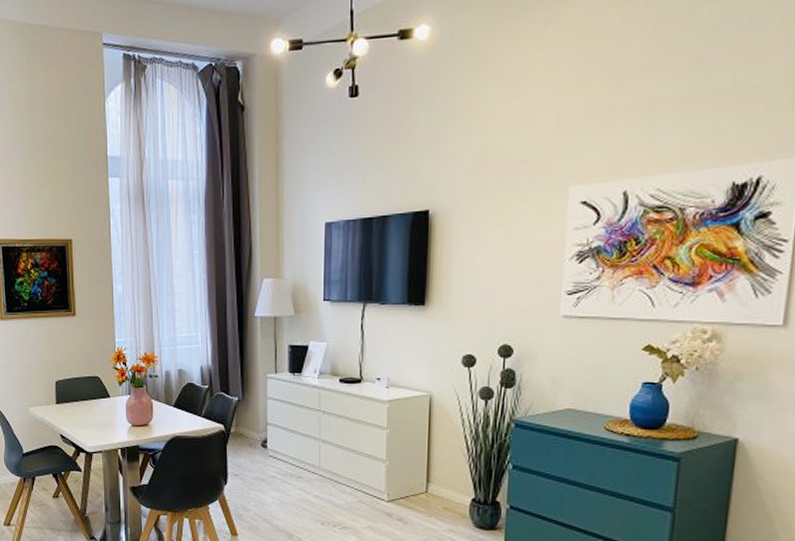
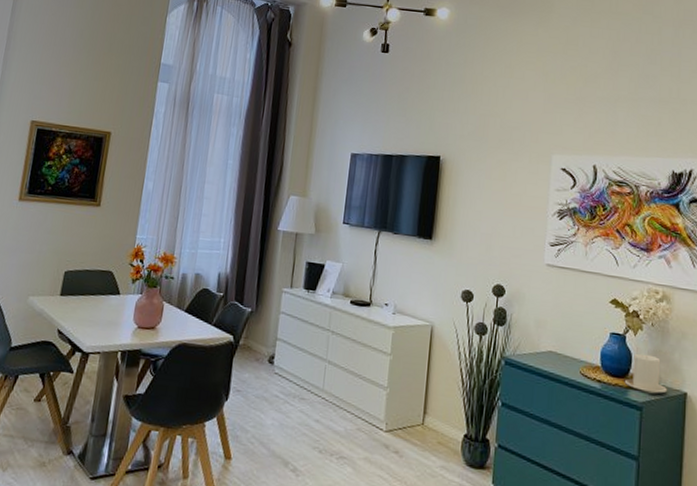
candle: none [658,401,712,443] -> present [624,353,667,394]

